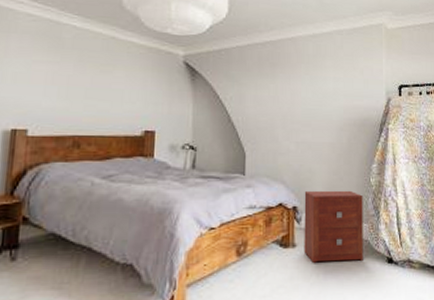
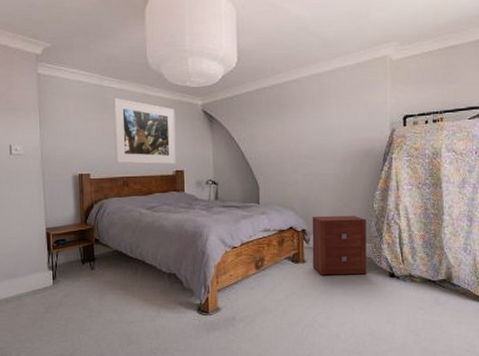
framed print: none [66,38,150,123] -> present [113,98,176,164]

